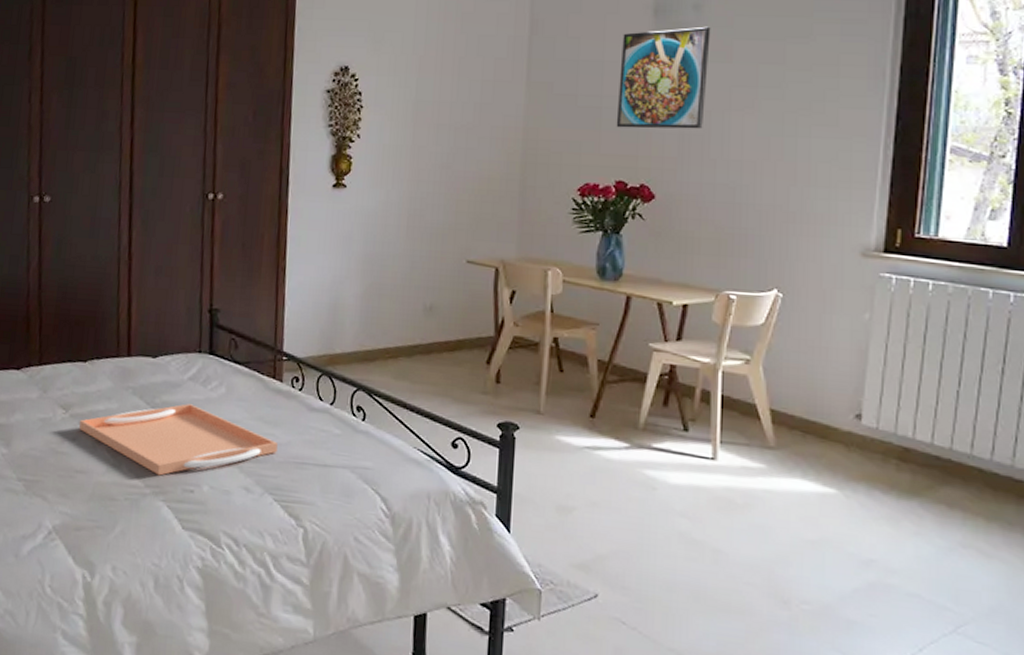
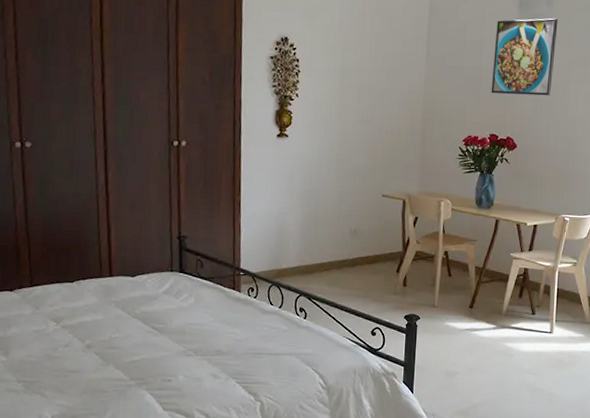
serving tray: present [79,404,278,476] -> none [69,312,238,370]

